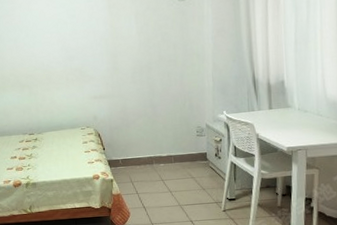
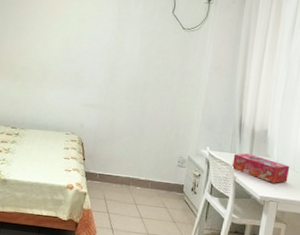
tissue box: none [252,108,314,132] -> present [232,153,290,183]

